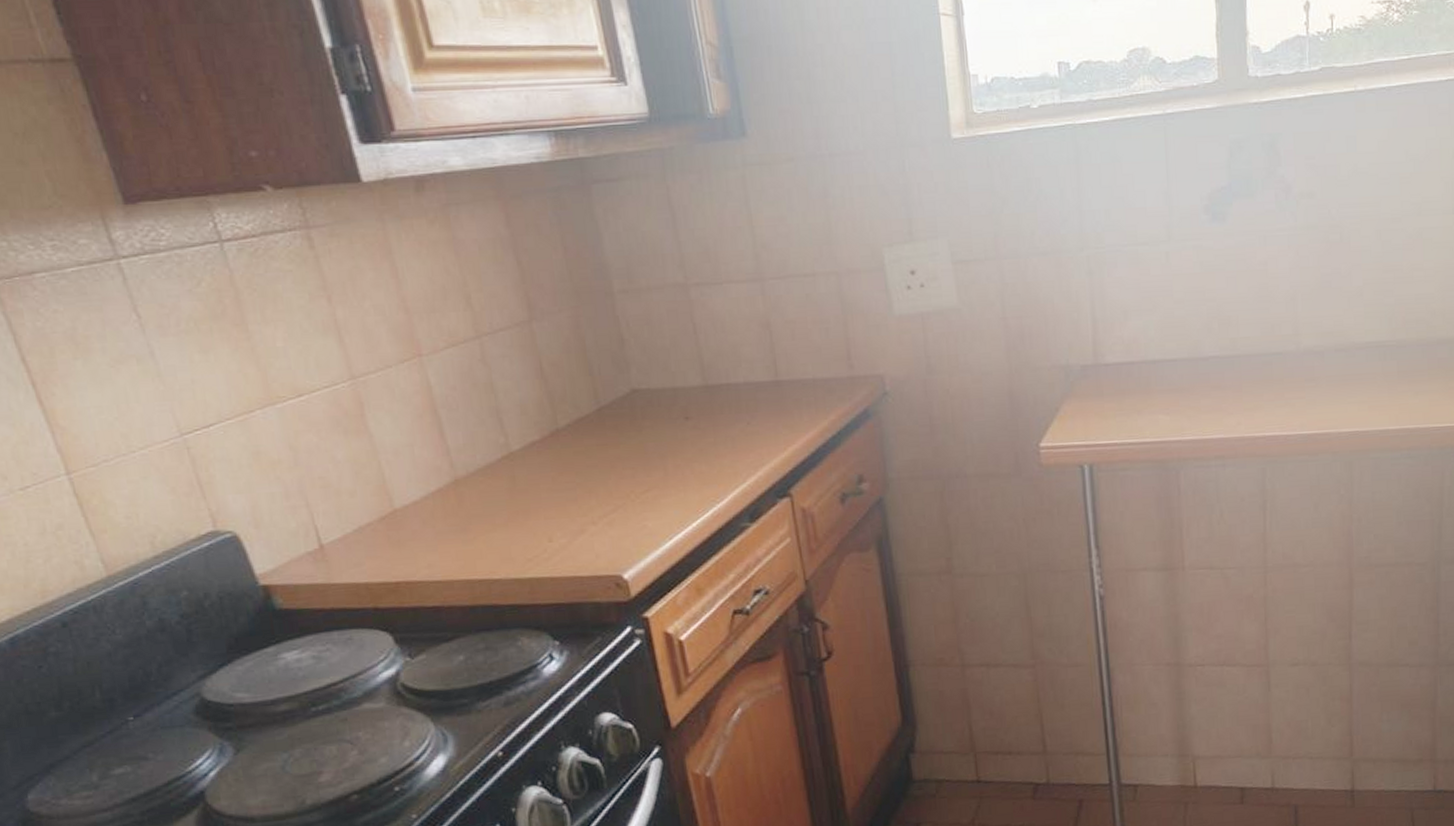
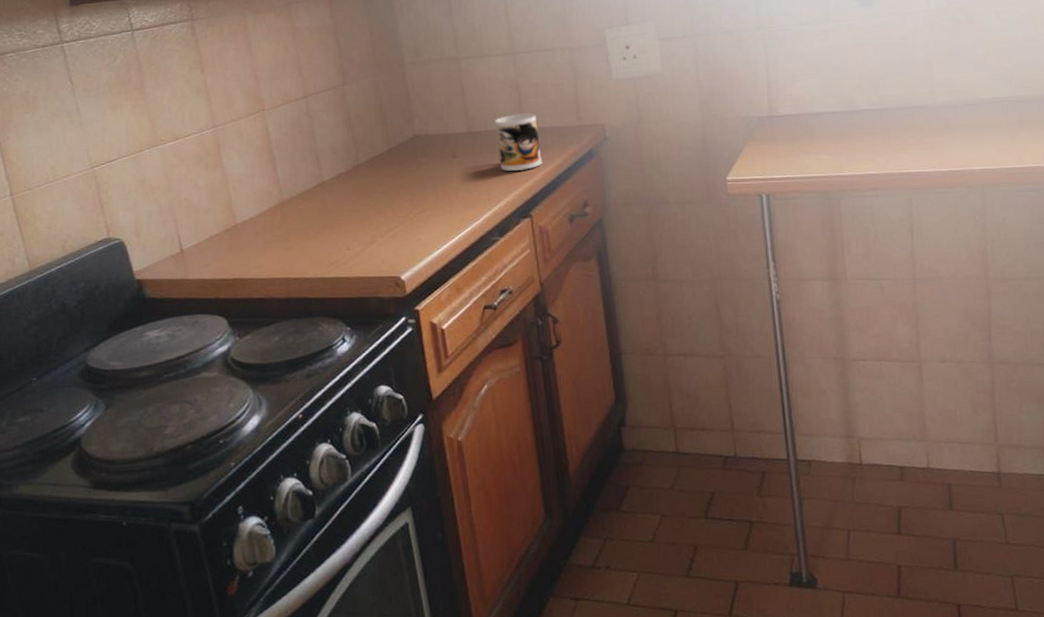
mug: none [738,360,804,437] -> present [494,113,542,171]

